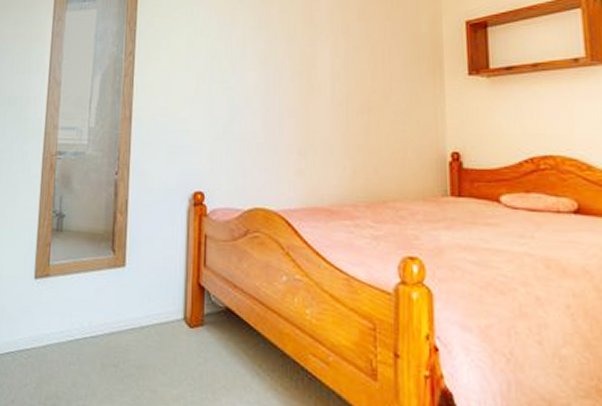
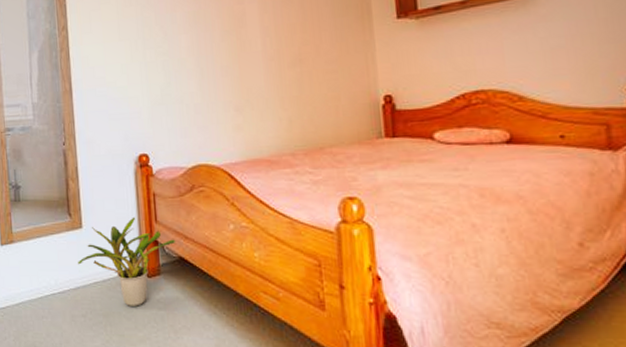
potted plant: none [116,258,224,361] -> present [78,217,176,308]

